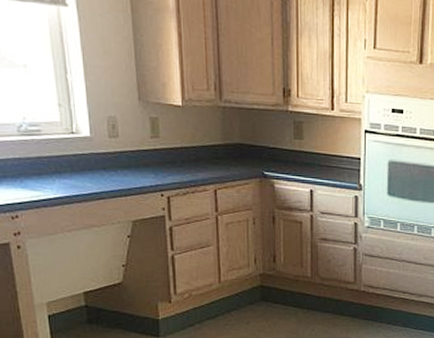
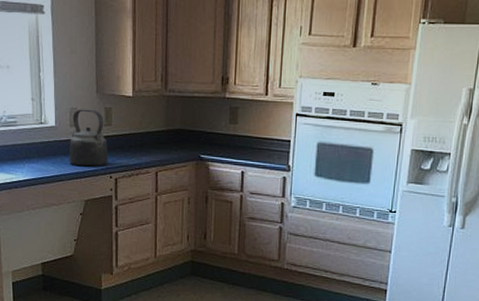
kettle: none [109,118,158,184] -> present [70,109,108,167]

